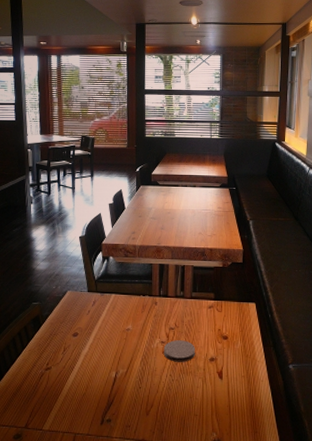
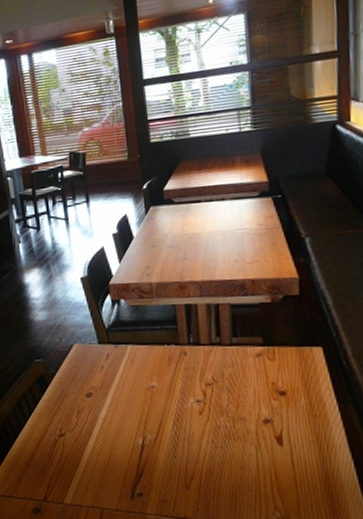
coaster: present [163,340,196,362] -> none [200,398,244,425]

